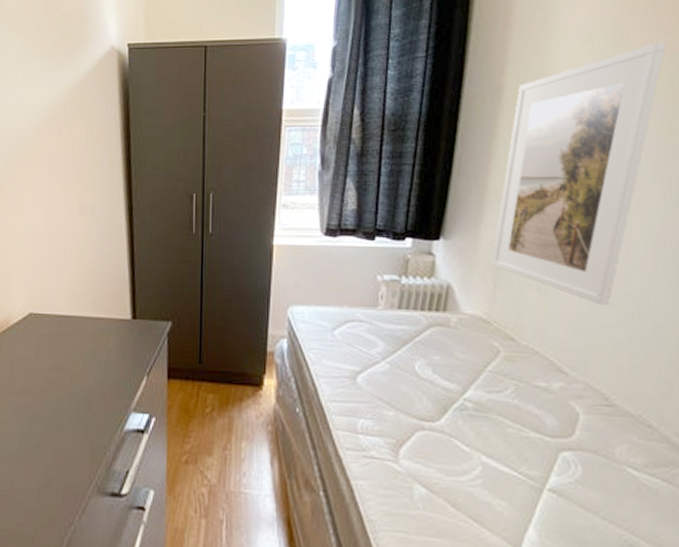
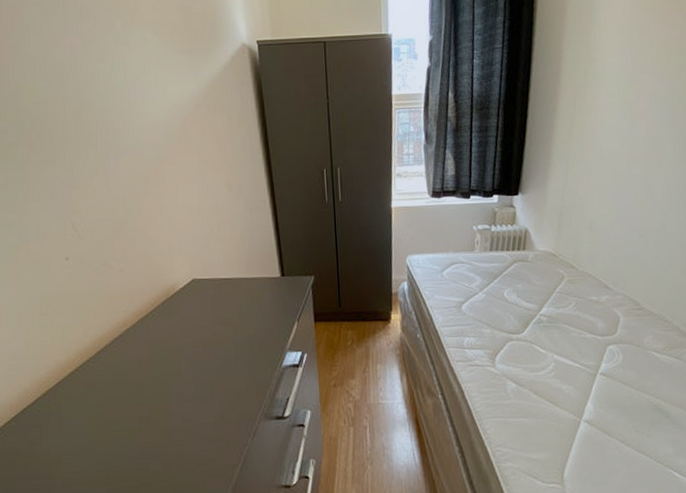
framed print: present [491,42,667,305] -> none [556,32,676,236]

